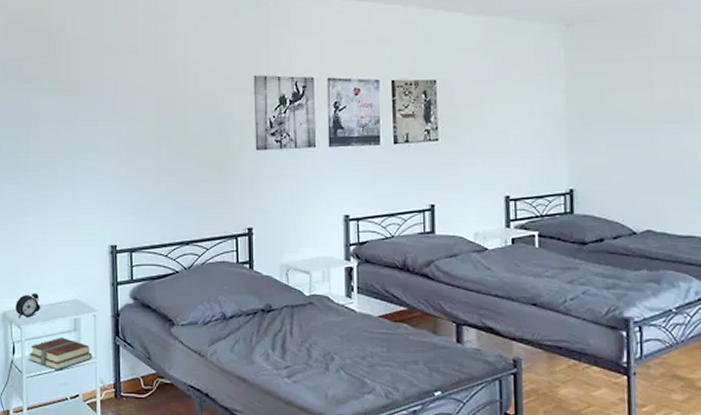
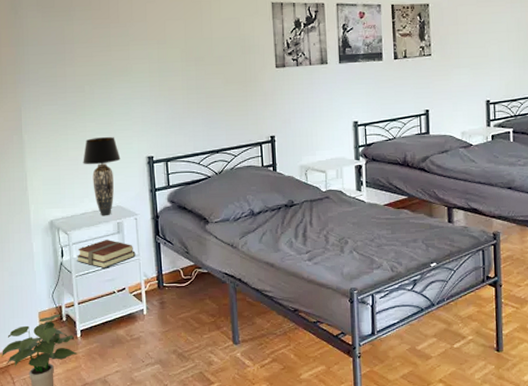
alarm clock: present [15,293,41,318] -> none [61,202,86,225]
table lamp: none [41,222,82,309] -> present [83,137,121,215]

